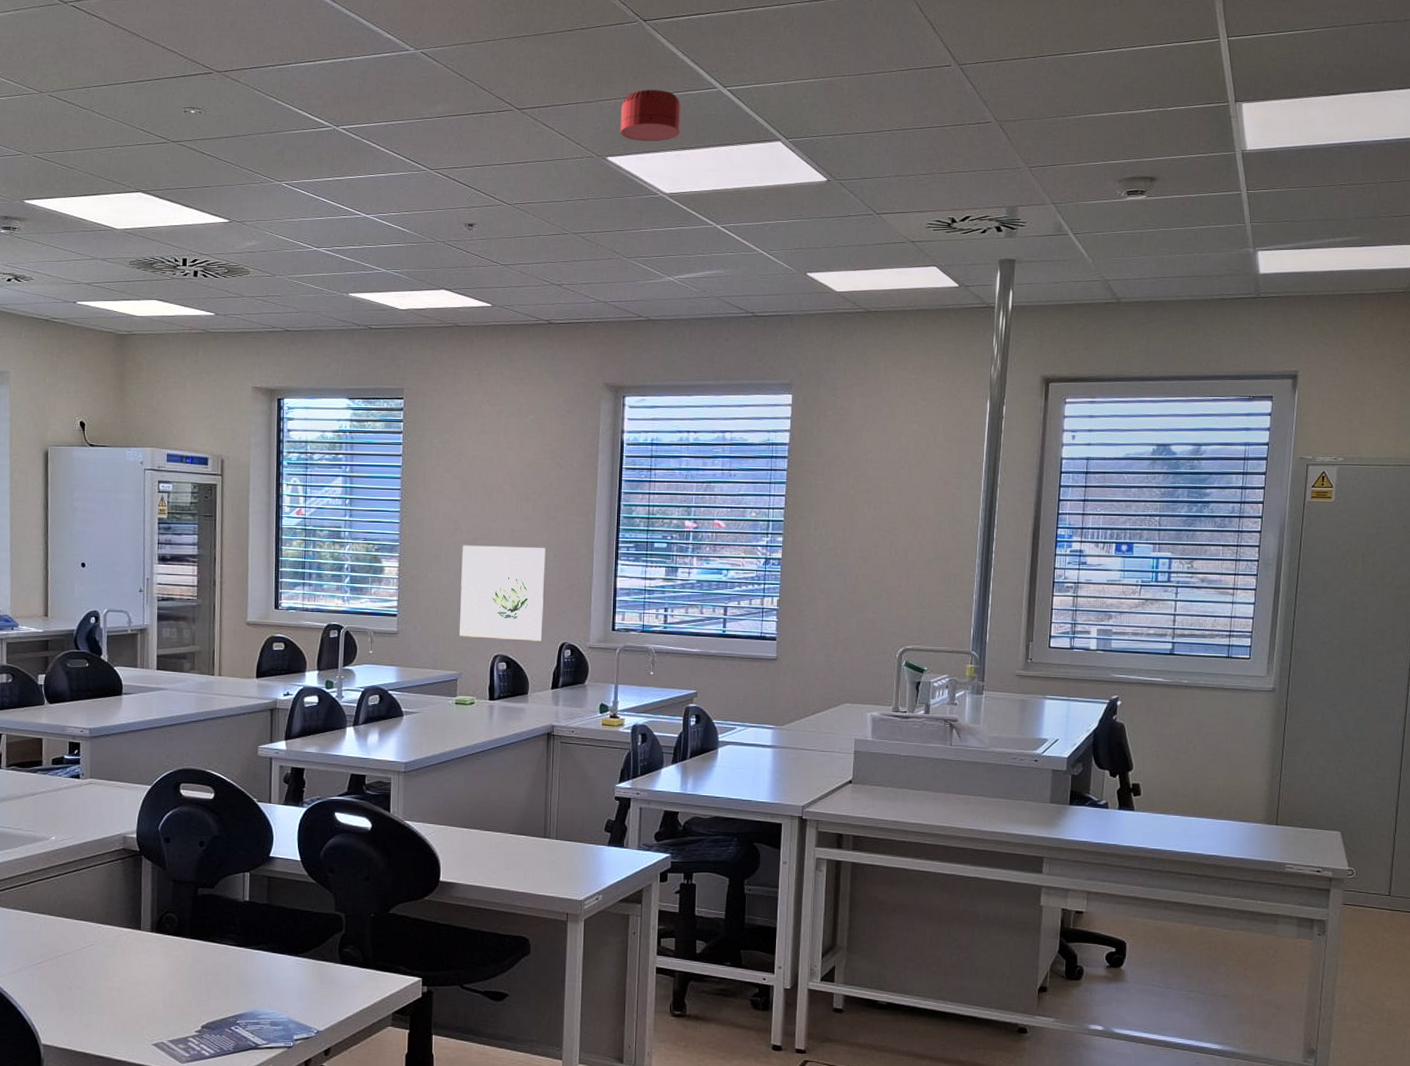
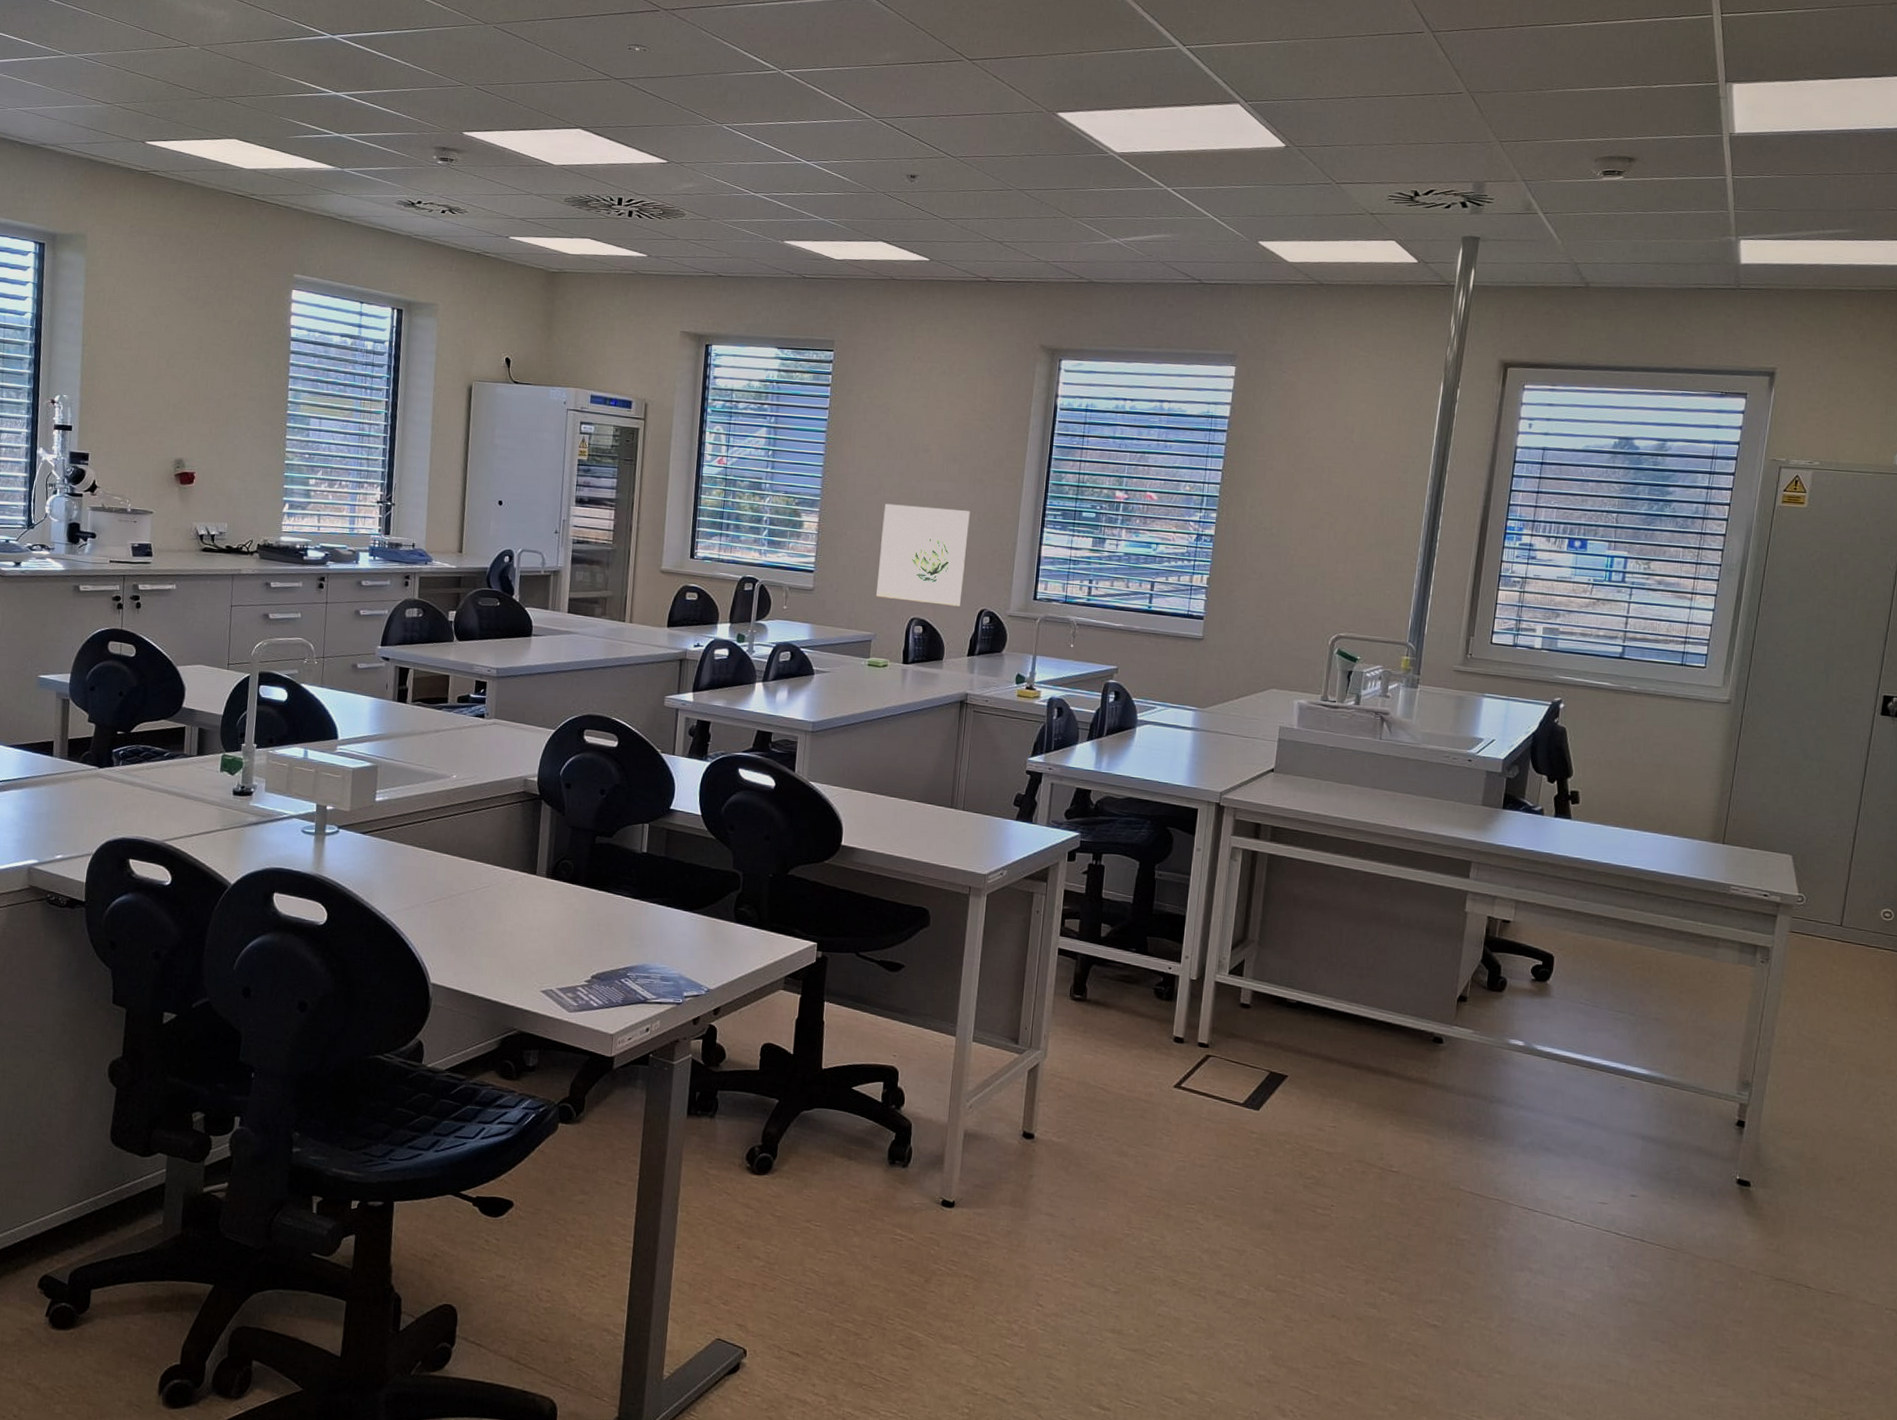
smoke detector: present [620,90,681,142] -> none [1073,45,1138,99]

